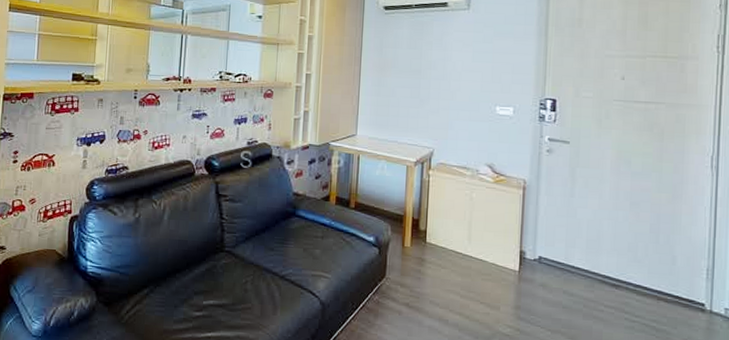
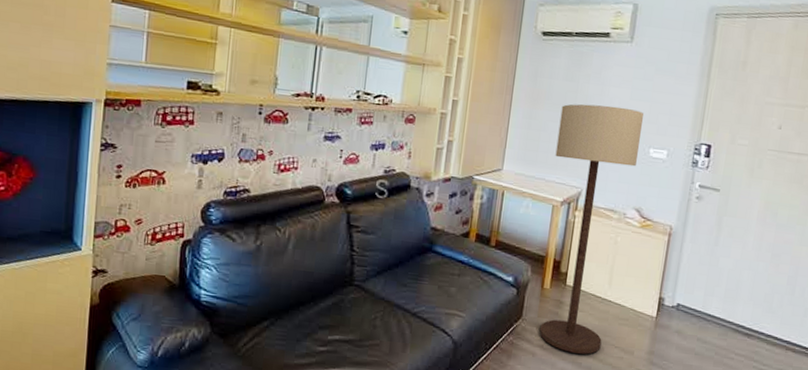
floor lamp: none [403,69,488,311] -> present [539,104,644,355]

